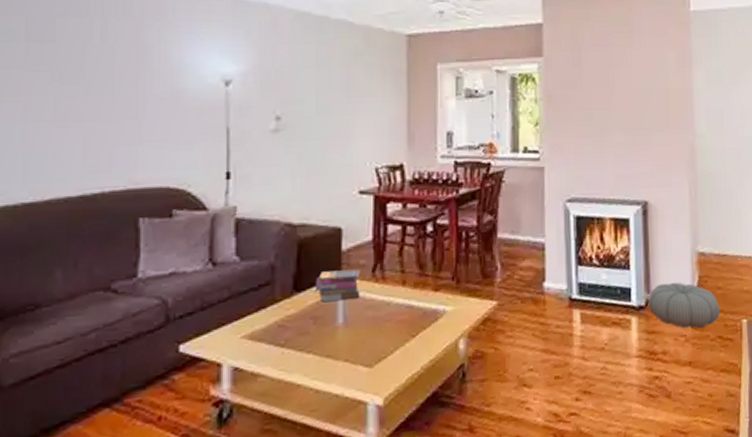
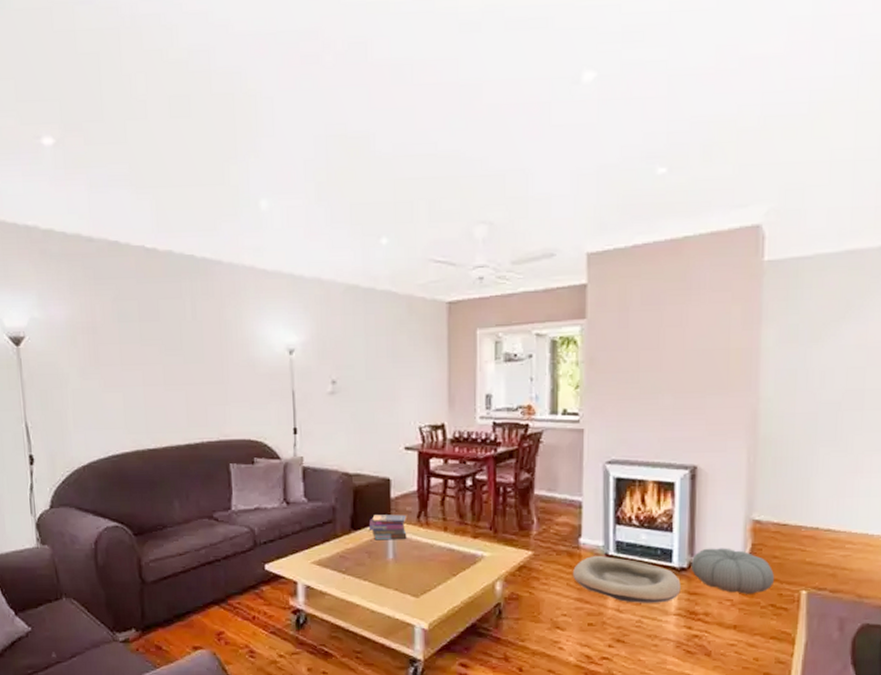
dog bed: none [538,300,640,349] -> present [573,556,681,603]

